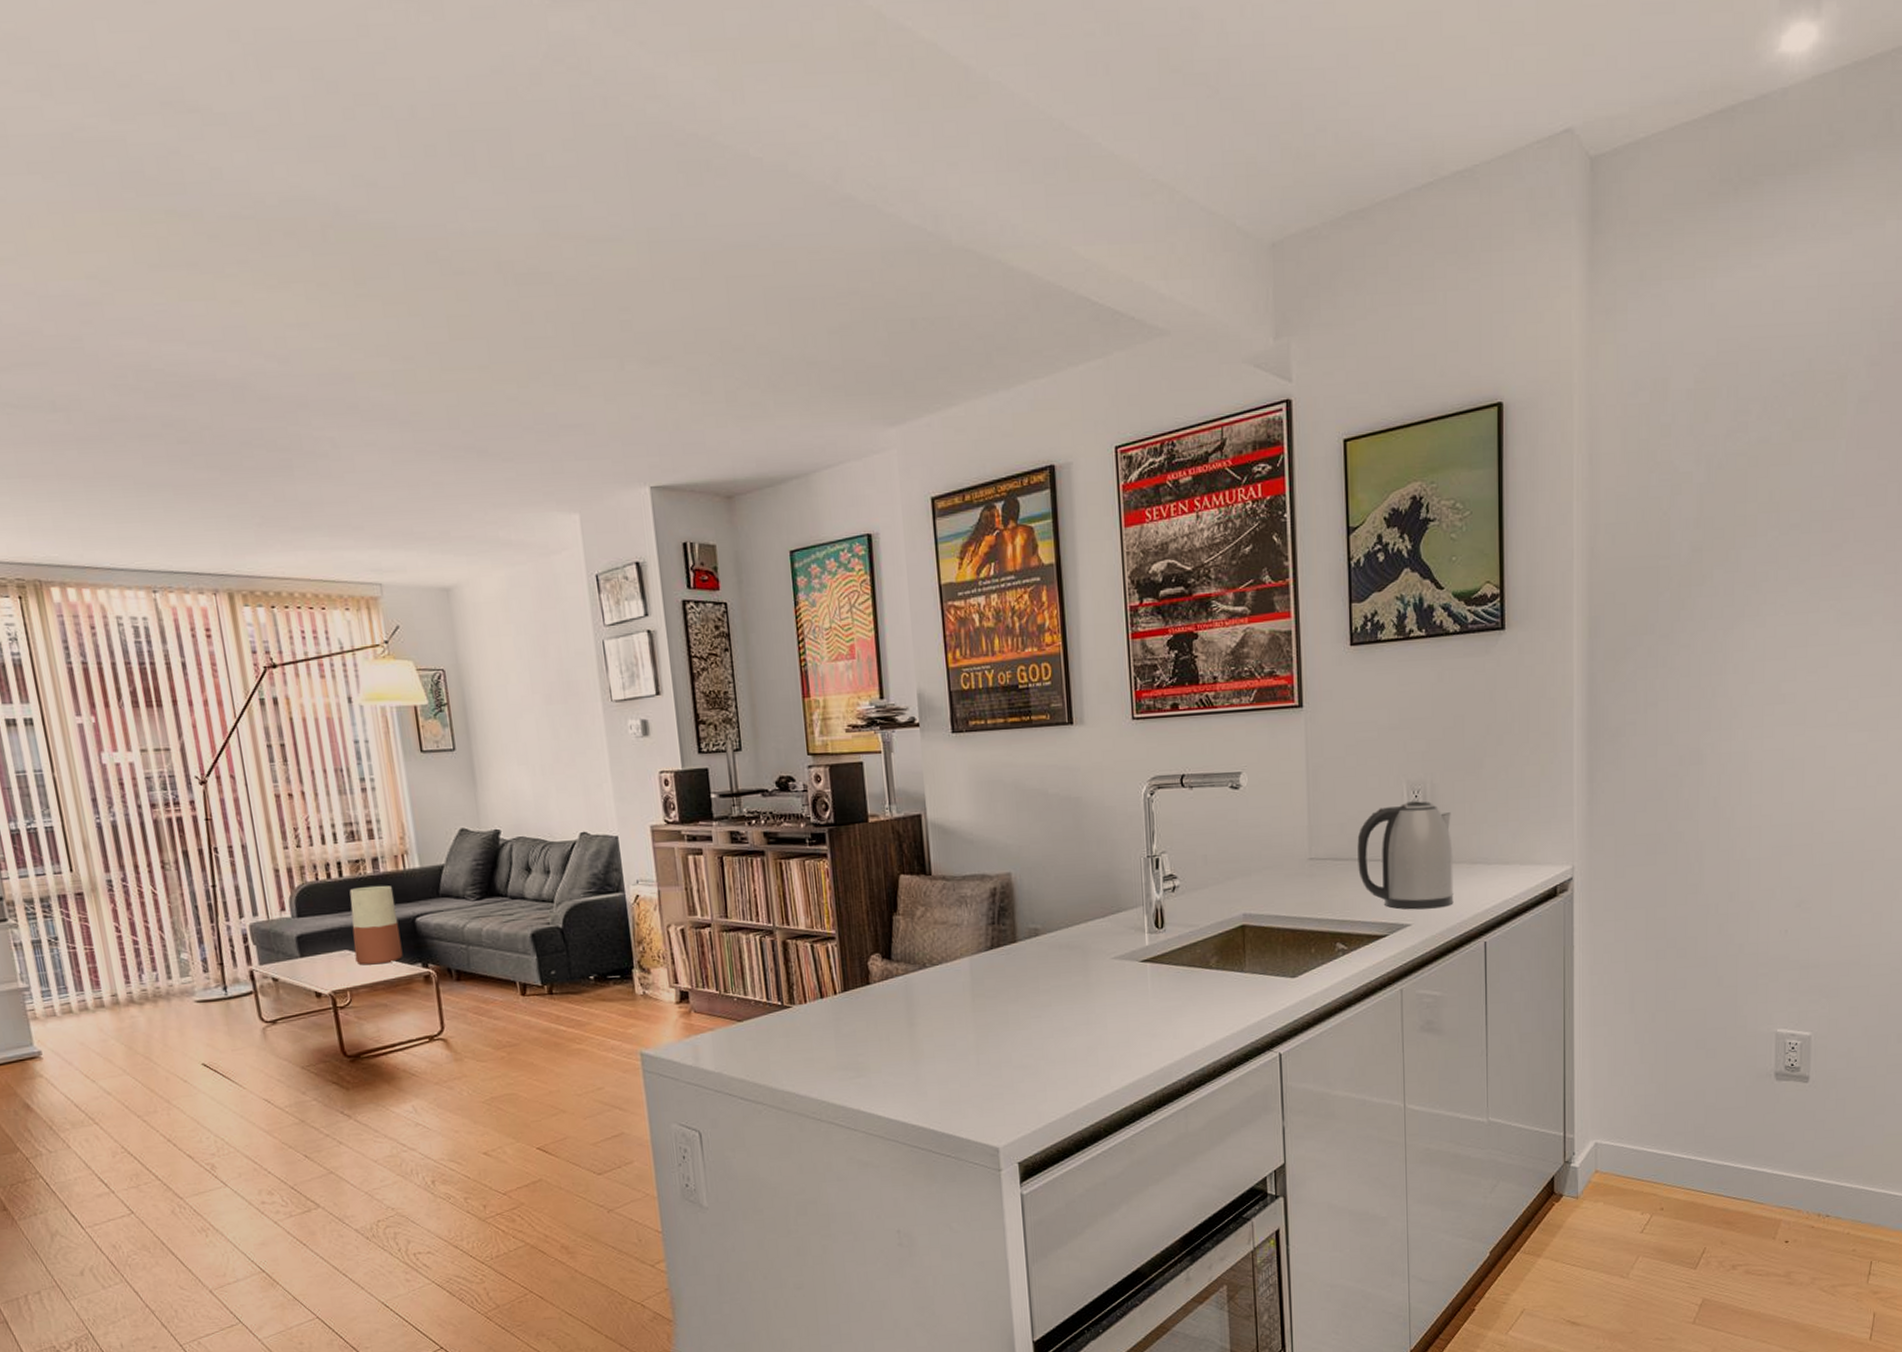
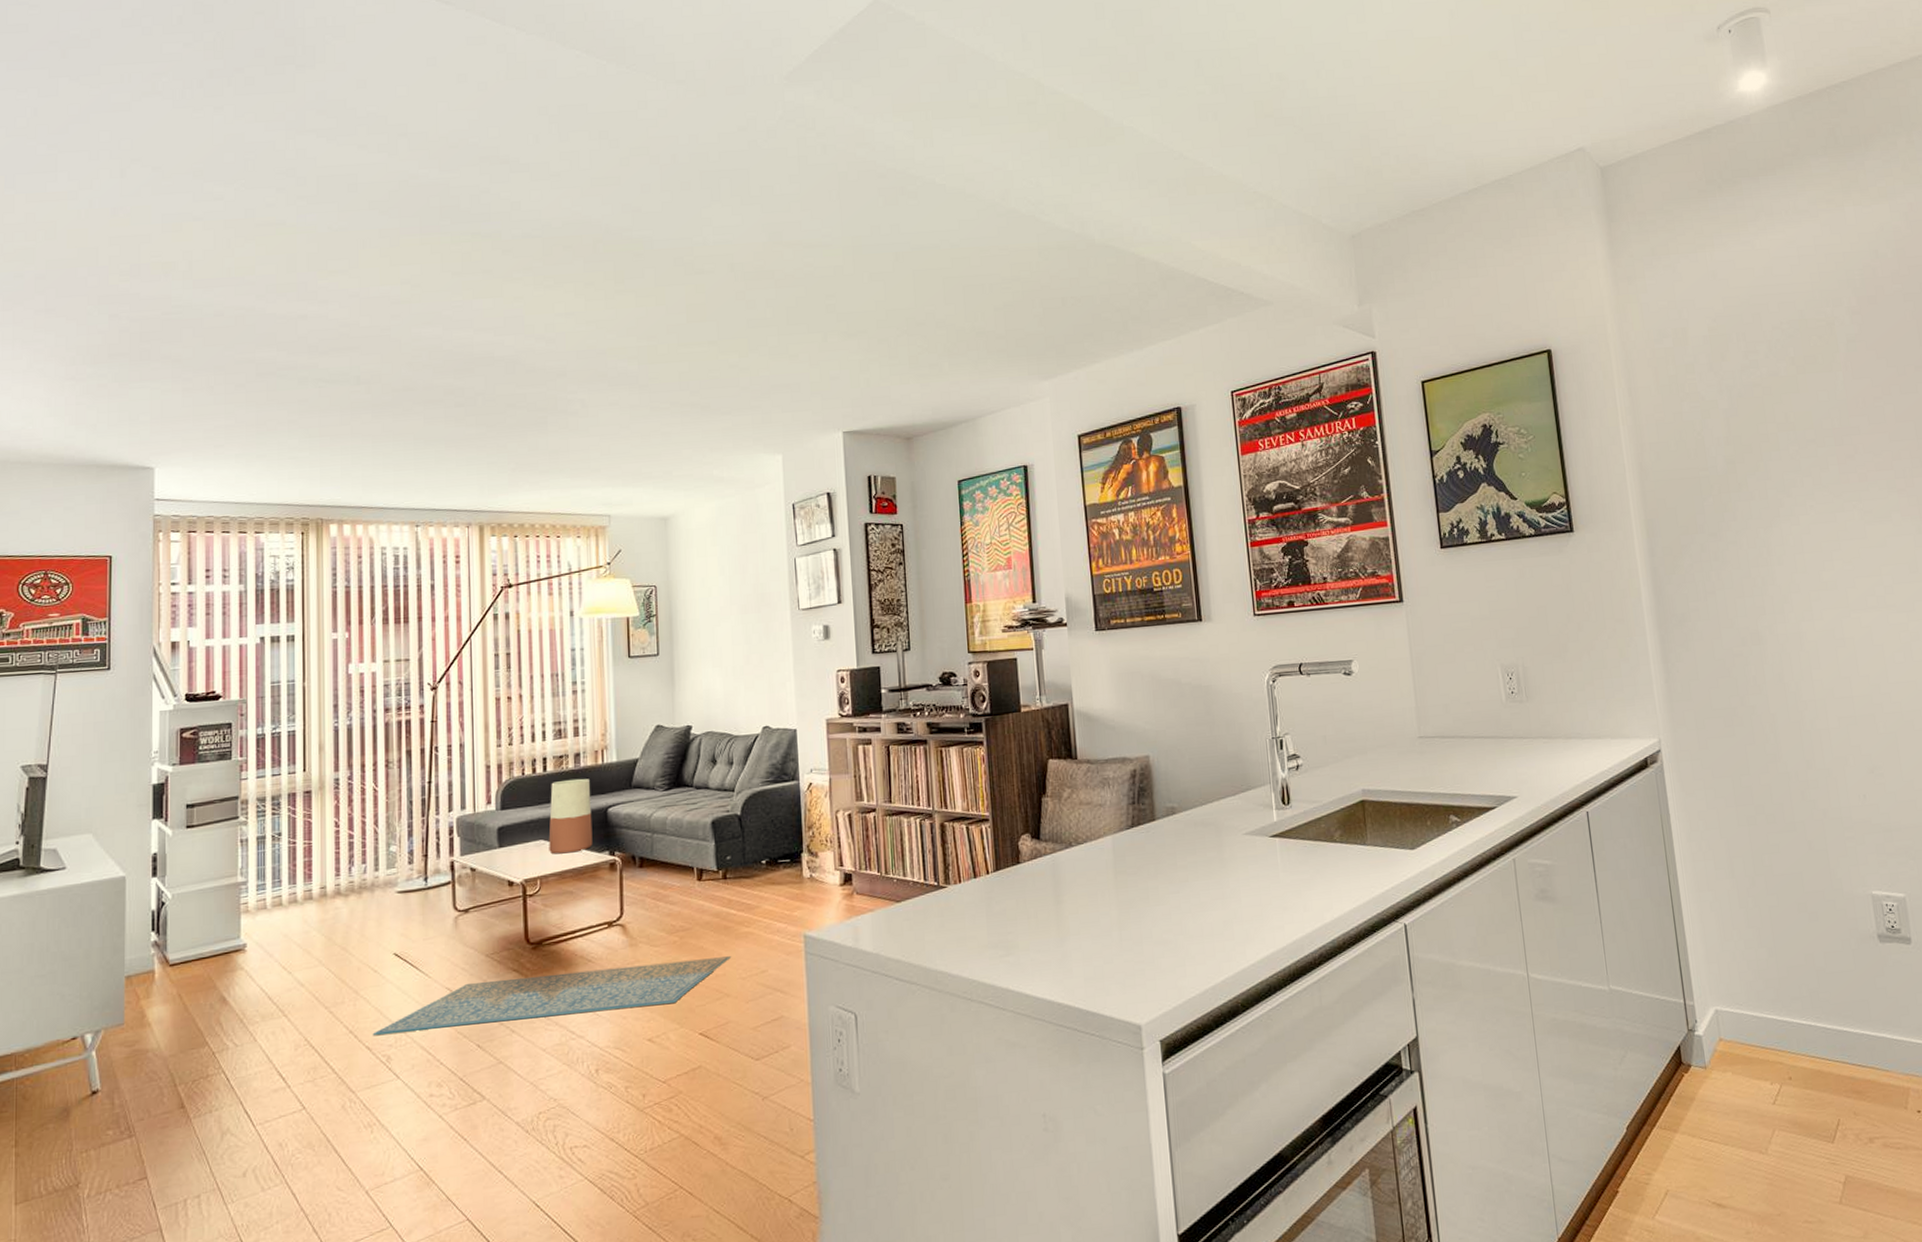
rug: none [192,1073,565,1144] -> present [372,956,732,1035]
kettle: present [1357,800,1454,910] -> none [1461,682,1554,783]

